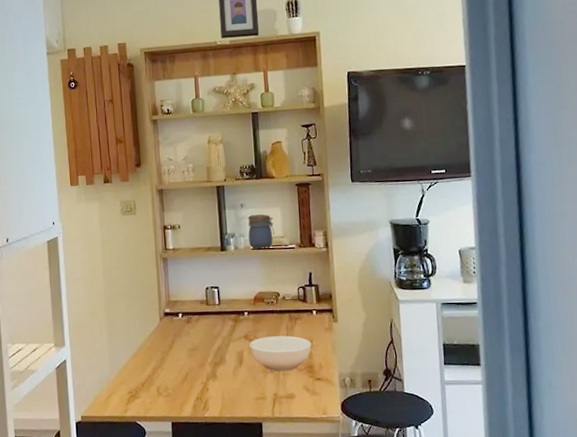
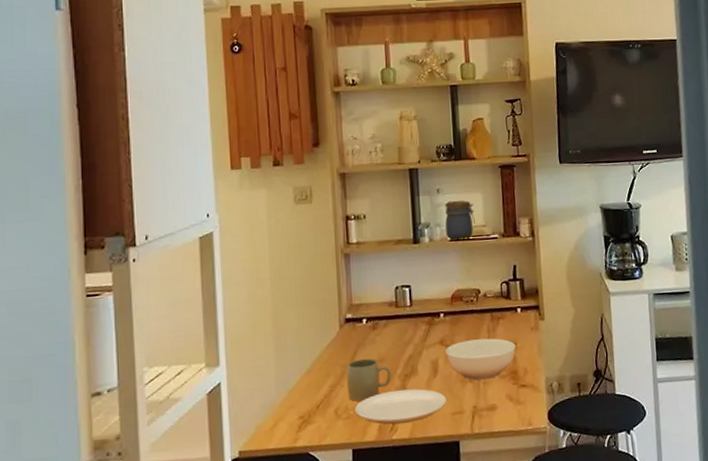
mug: none [165,347,204,382] -> present [346,358,392,401]
plate: none [173,375,250,404] -> present [354,388,446,425]

